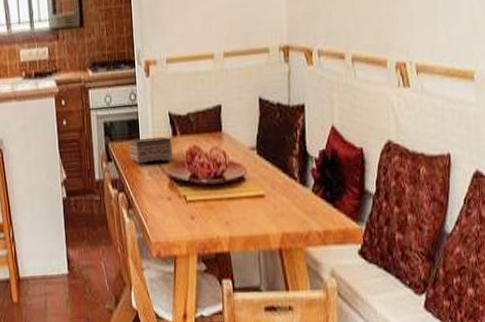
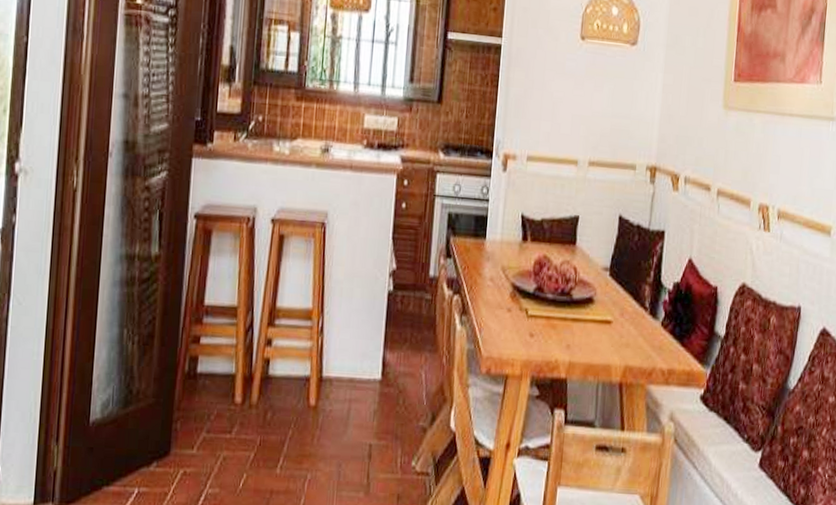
tissue box: present [129,136,173,163] -> none [472,238,521,268]

